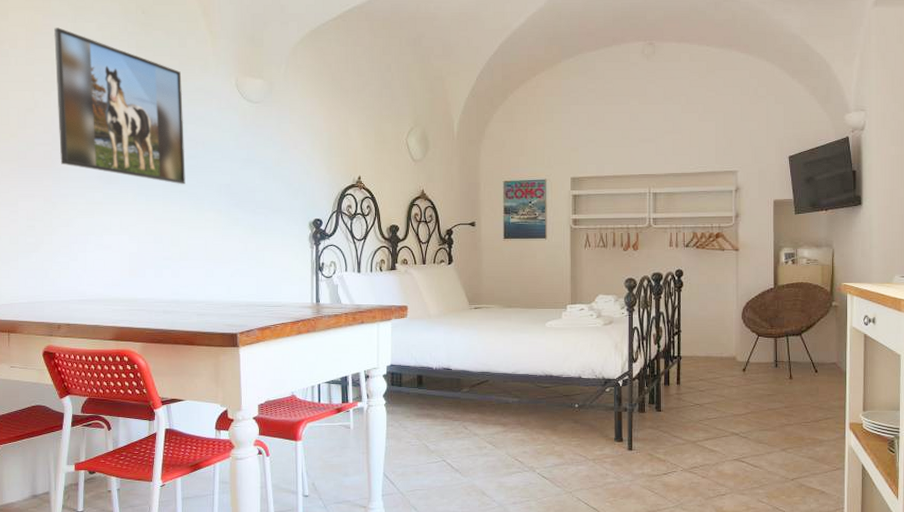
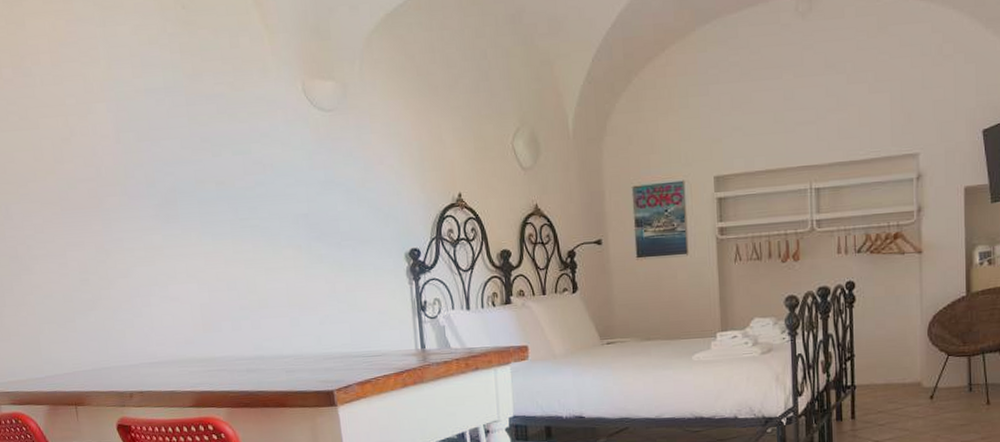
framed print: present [54,27,186,185] -> none [81,34,256,219]

